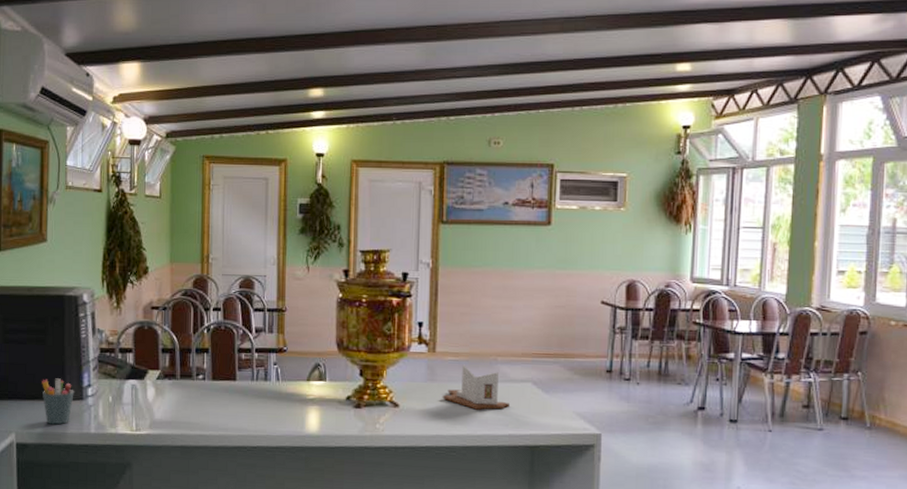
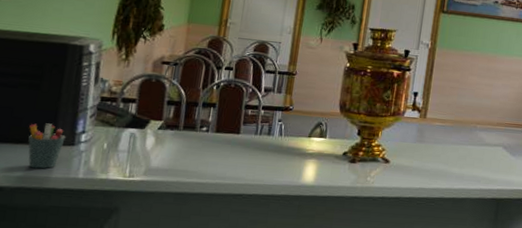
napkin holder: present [442,364,509,410] -> none [427,129,483,168]

